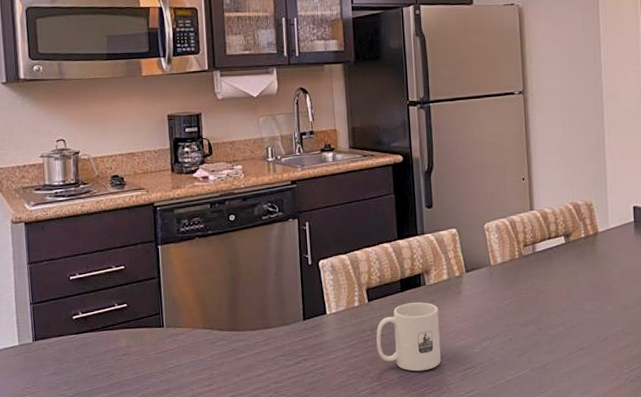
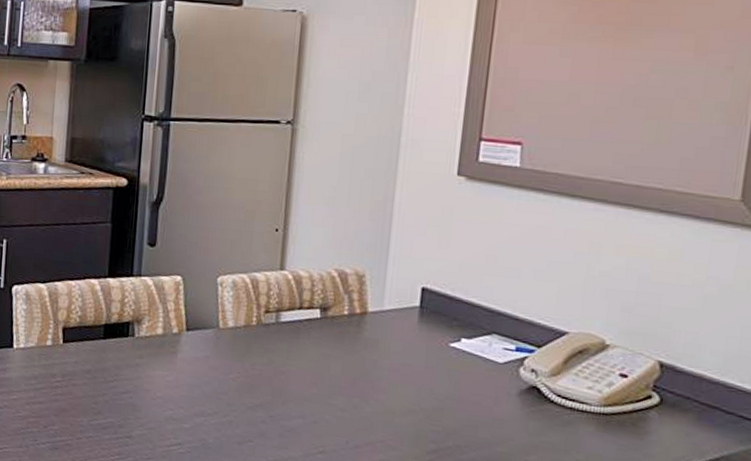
mug: present [376,302,441,372] -> none [66,353,146,436]

